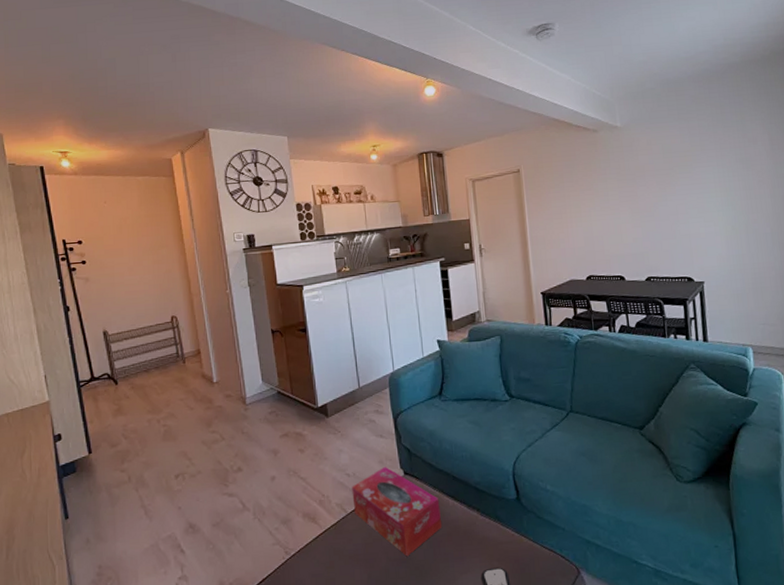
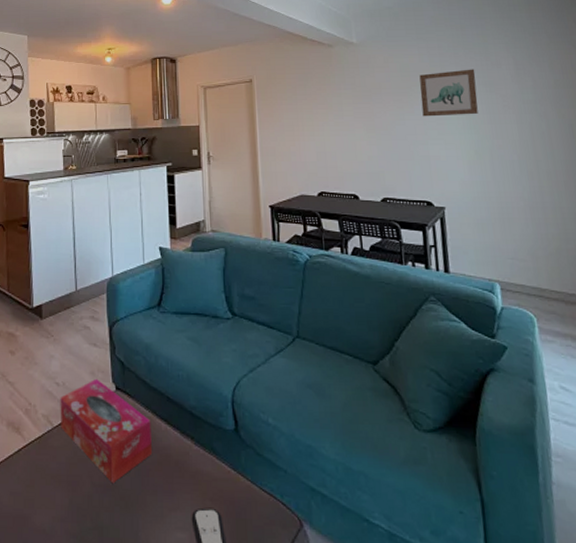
wall art: none [681,146,735,197] -> present [419,69,478,117]

